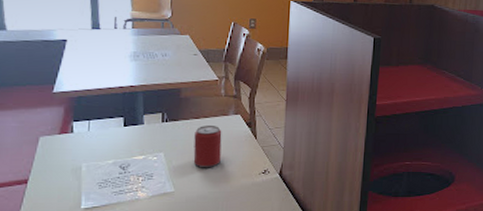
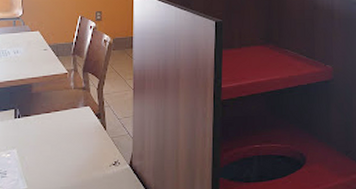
pop: present [193,126,222,167] -> none [45,119,72,162]

